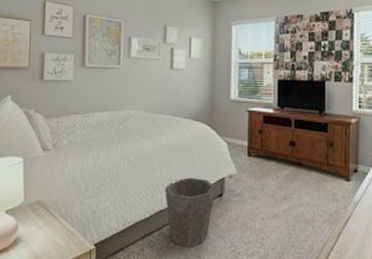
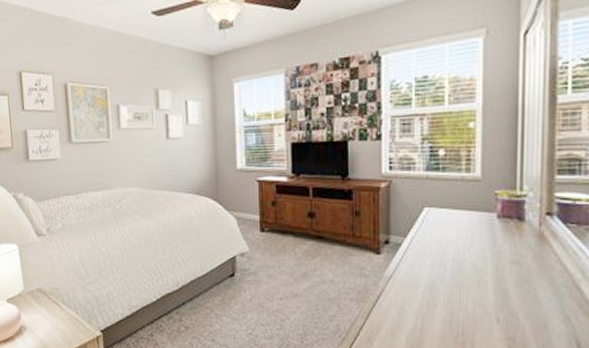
waste bin: present [164,177,215,247] -> none [170,258,226,331]

